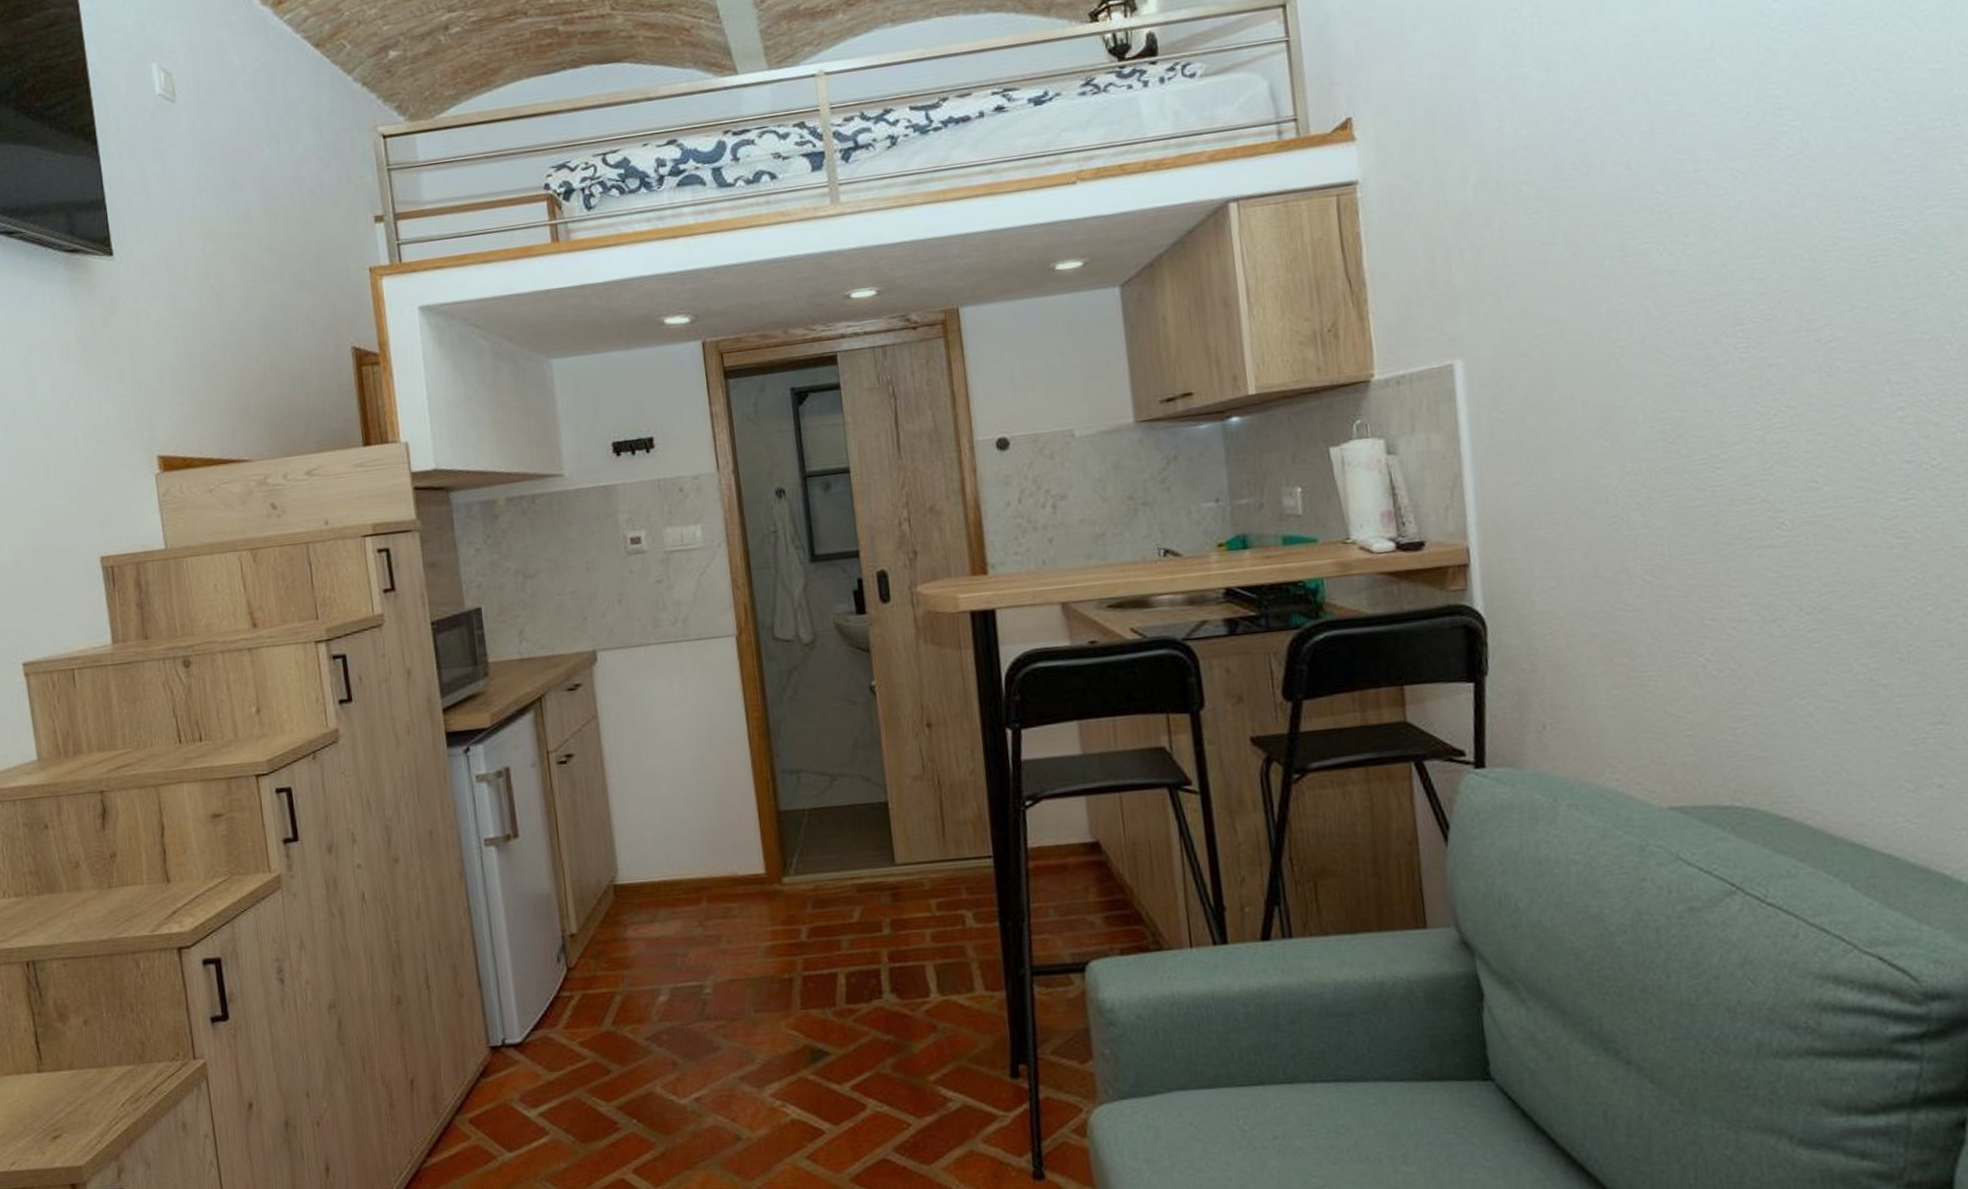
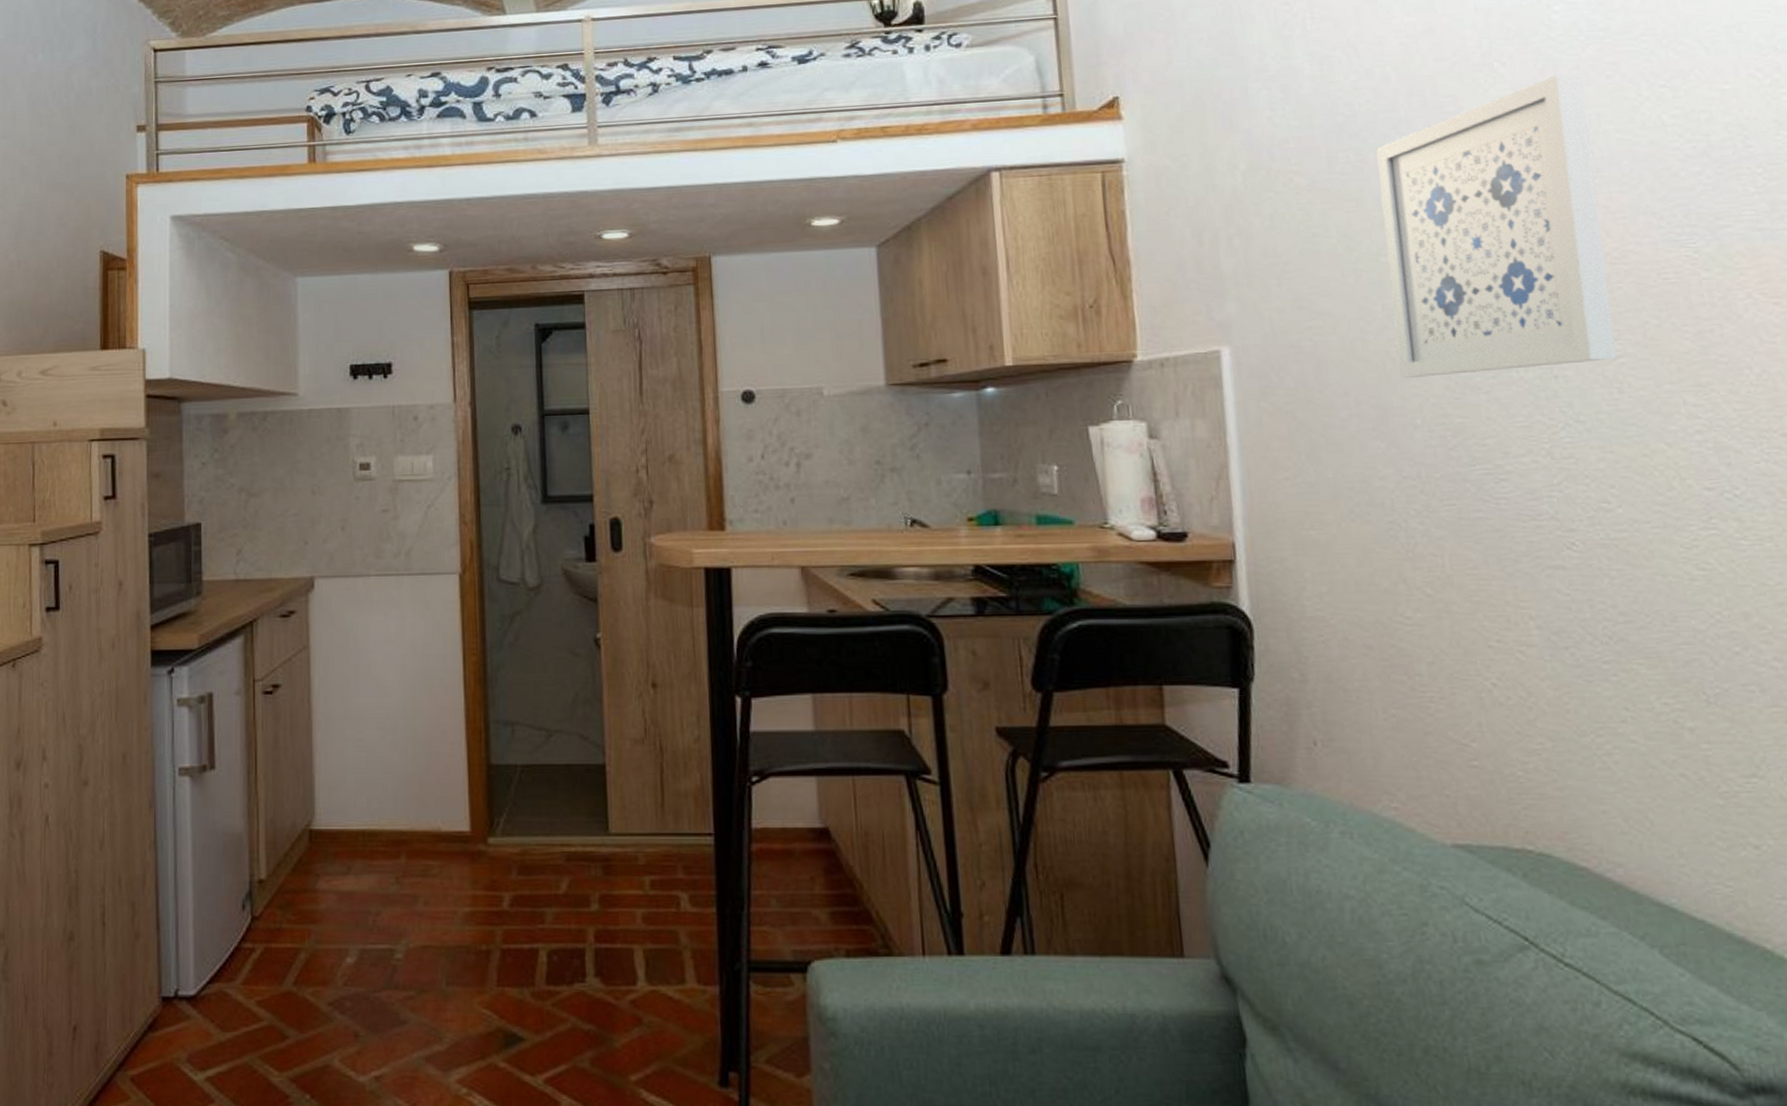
wall art: none [1601,62,1827,378] -> present [1376,73,1617,378]

